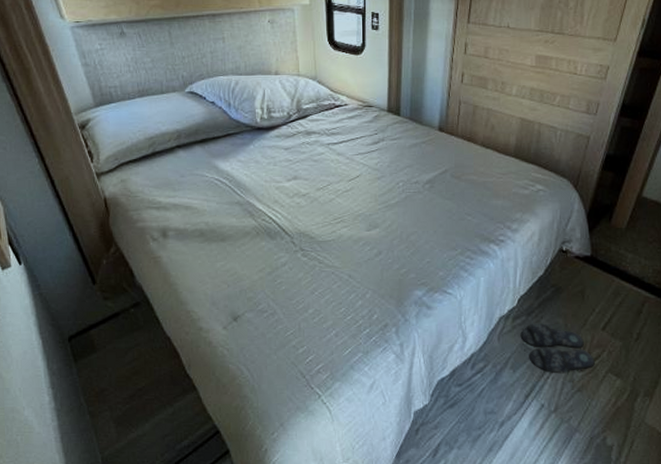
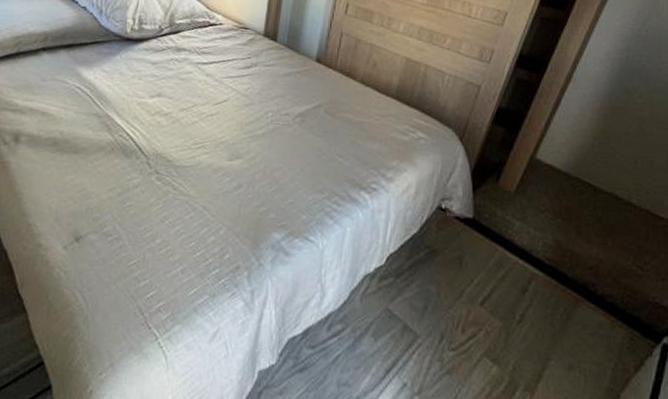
slippers: present [520,322,595,373] -> none [386,286,469,350]

